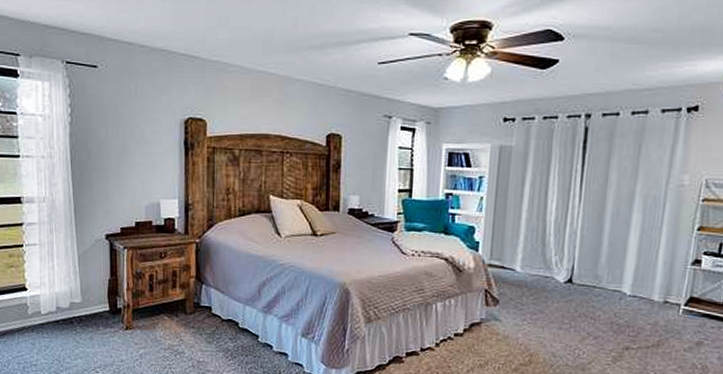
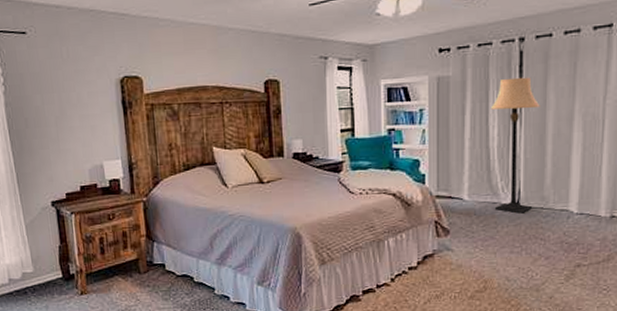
lamp: none [546,153,602,290] -> present [490,77,540,214]

